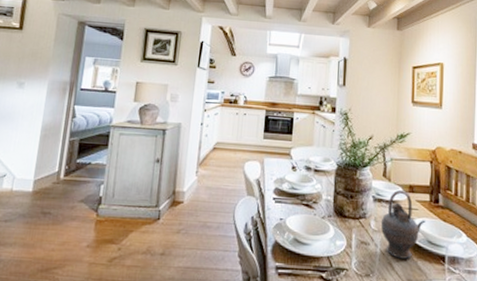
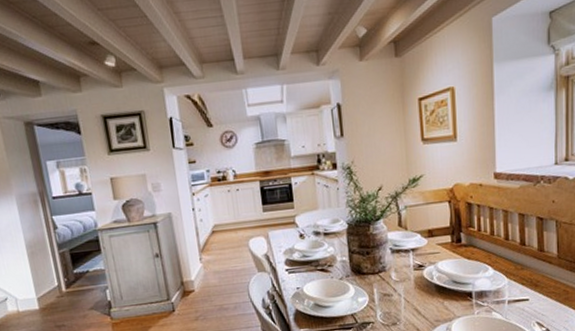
teapot: present [380,189,426,259] -> none [401,236,449,303]

